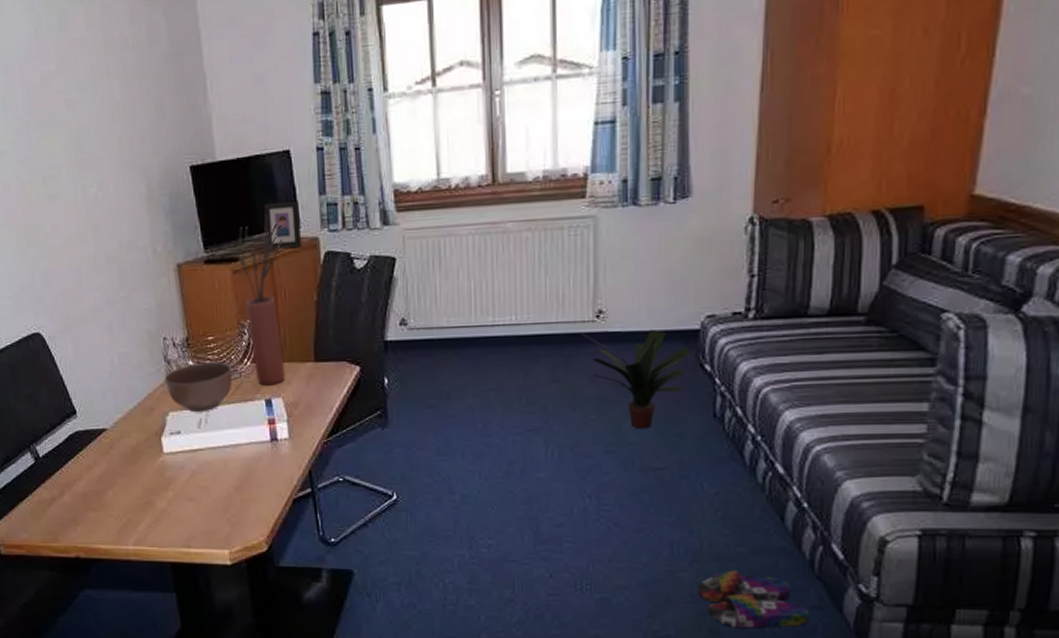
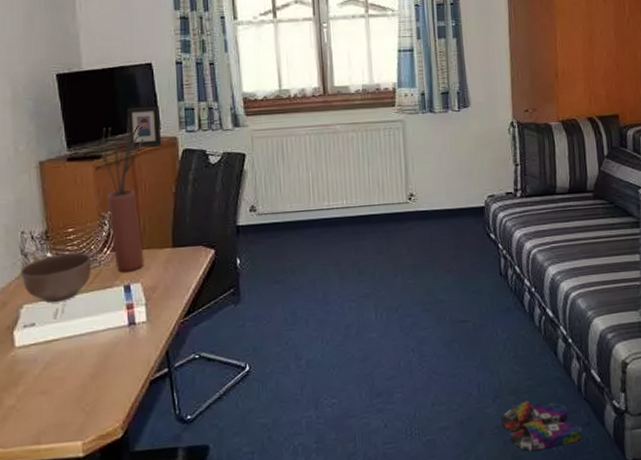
potted plant: present [581,330,692,429] -> none [398,208,480,289]

